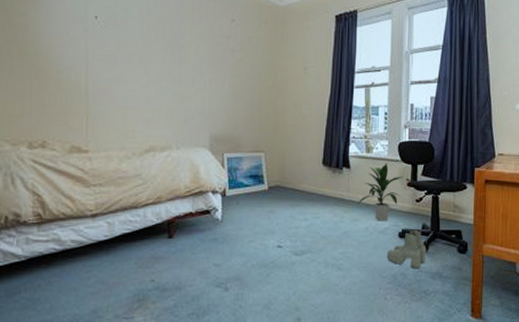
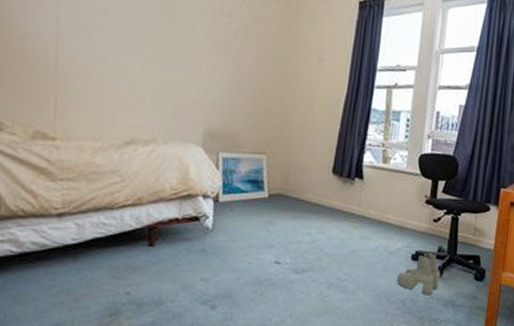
indoor plant: present [358,163,404,221] -> none [369,176,422,241]

